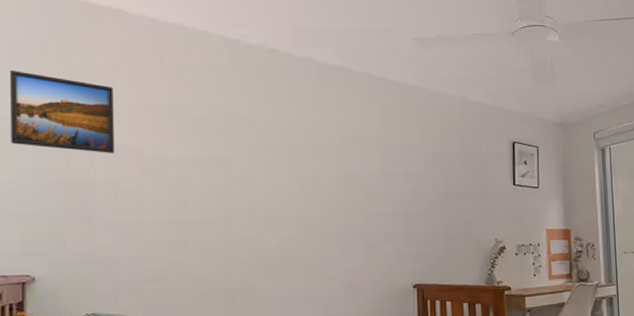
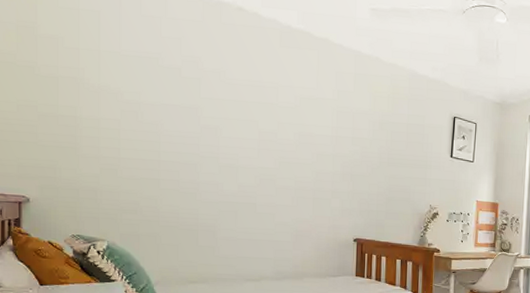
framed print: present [9,71,115,153] -> none [7,8,99,93]

